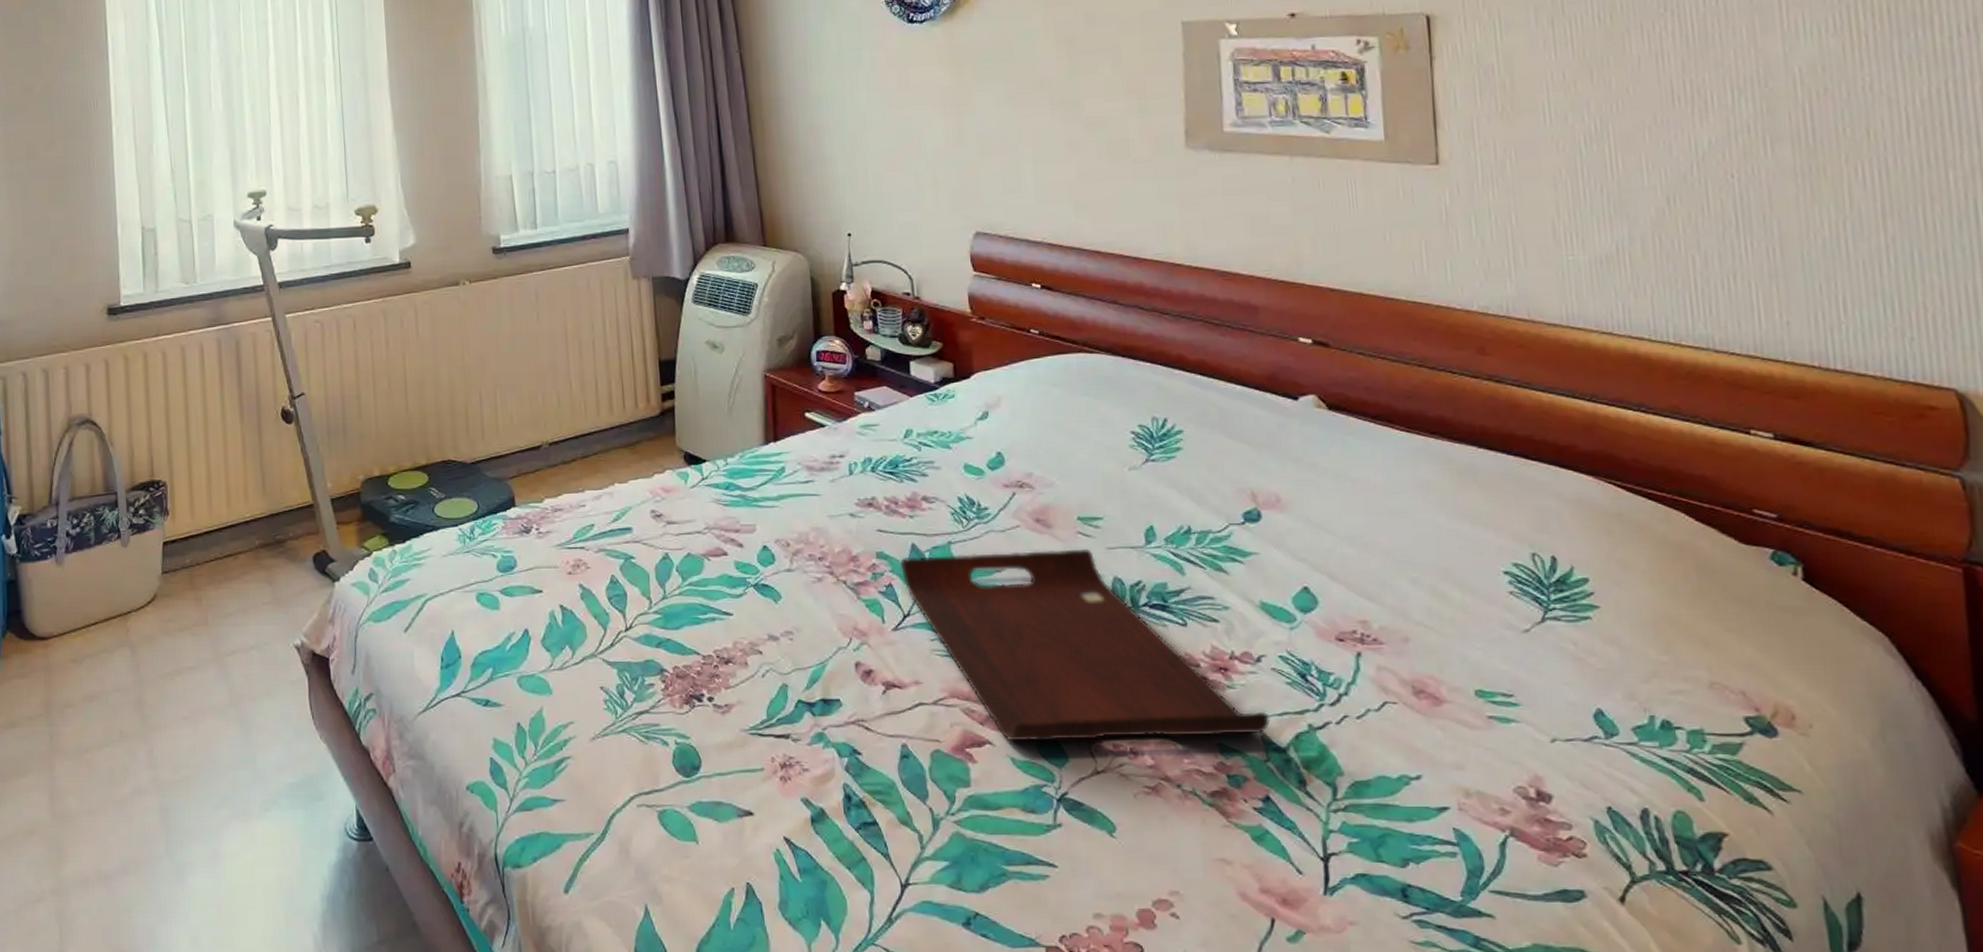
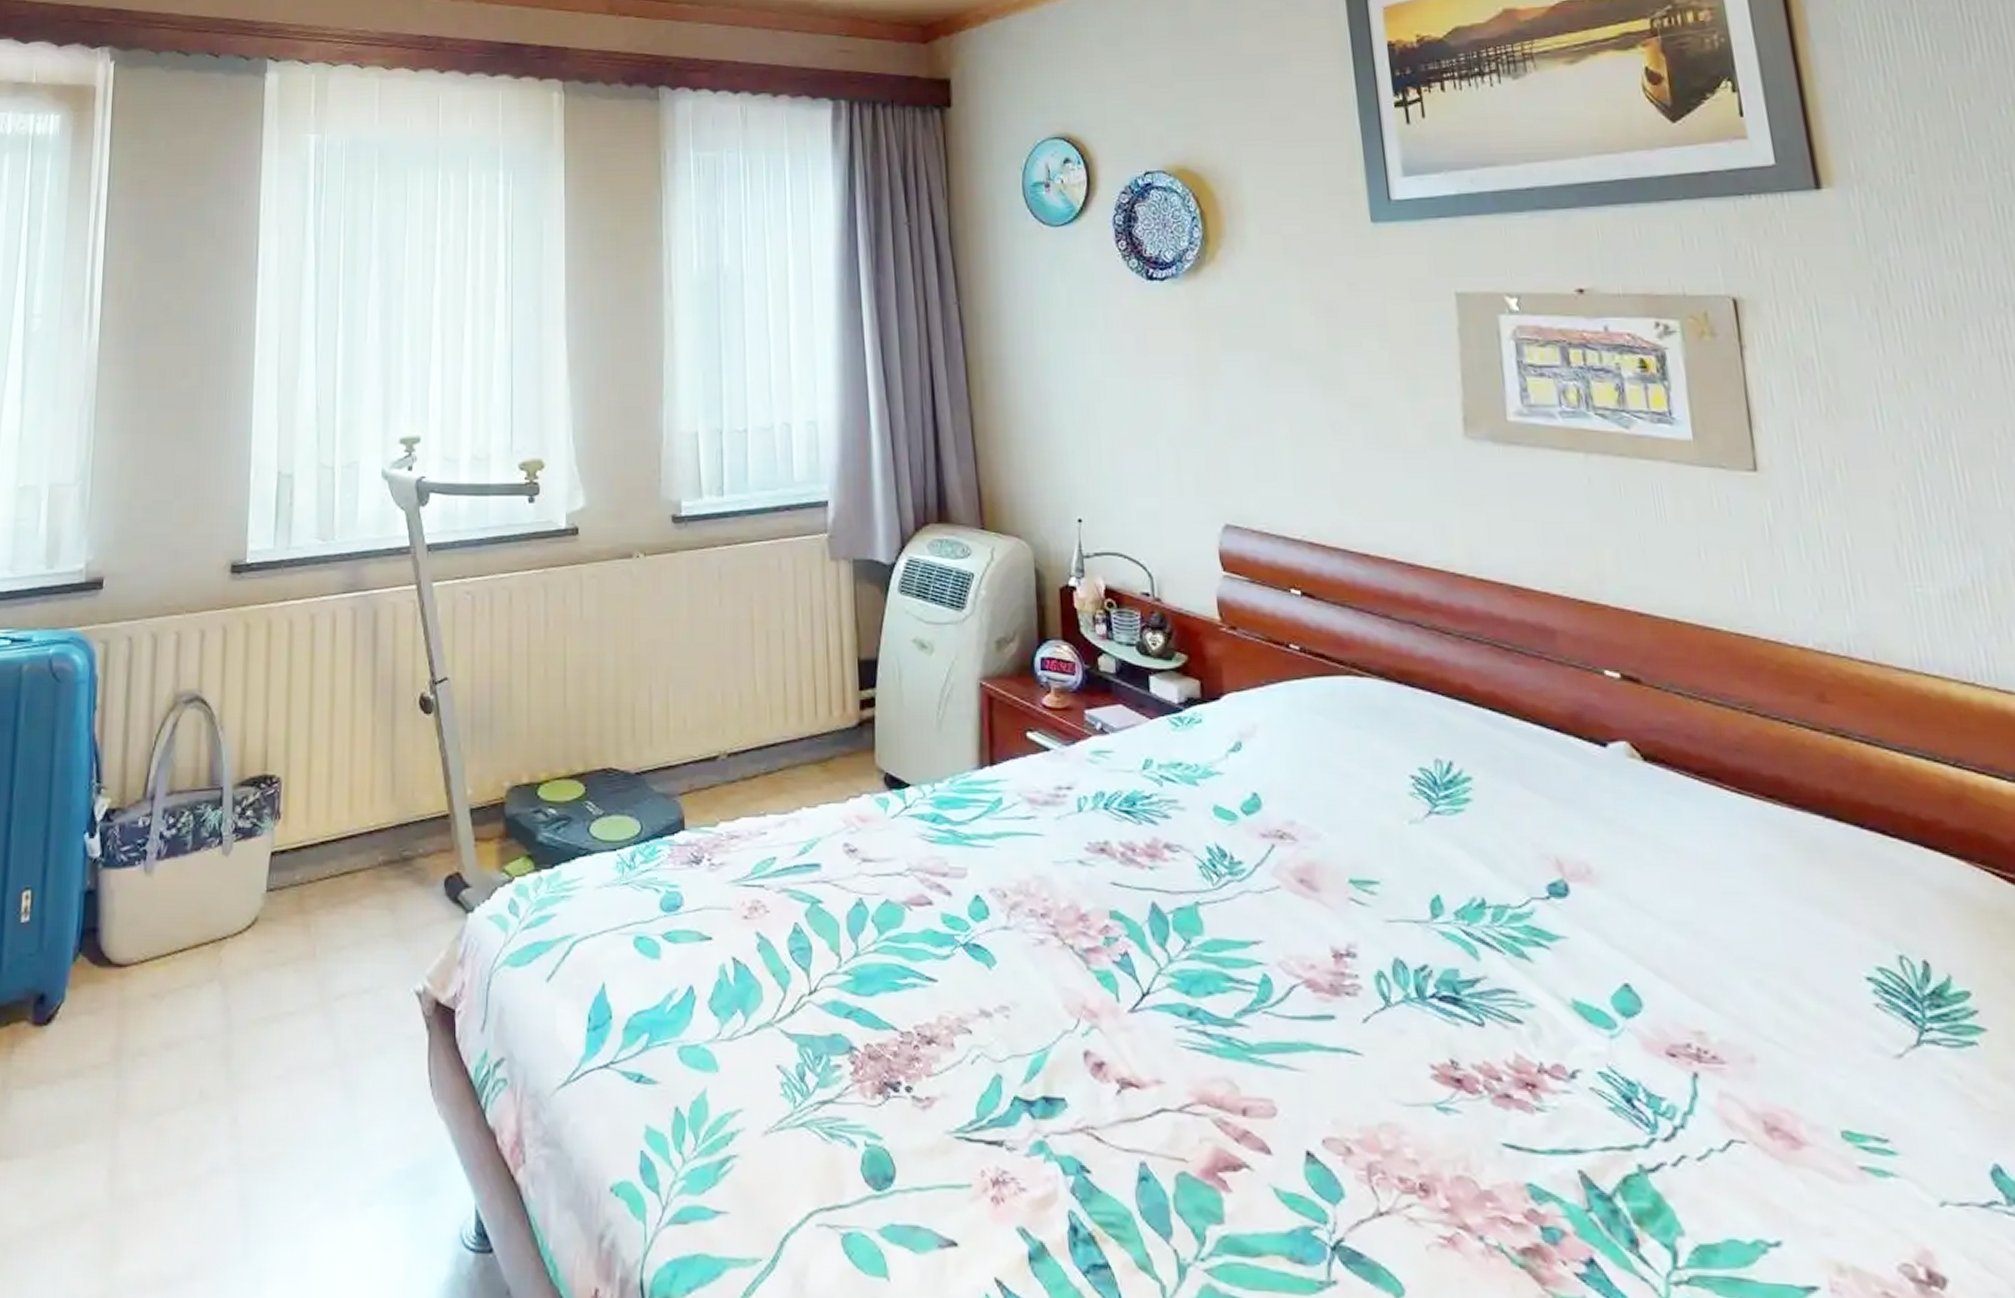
serving tray: present [900,548,1271,742] -> none [1138,918,1592,1174]

